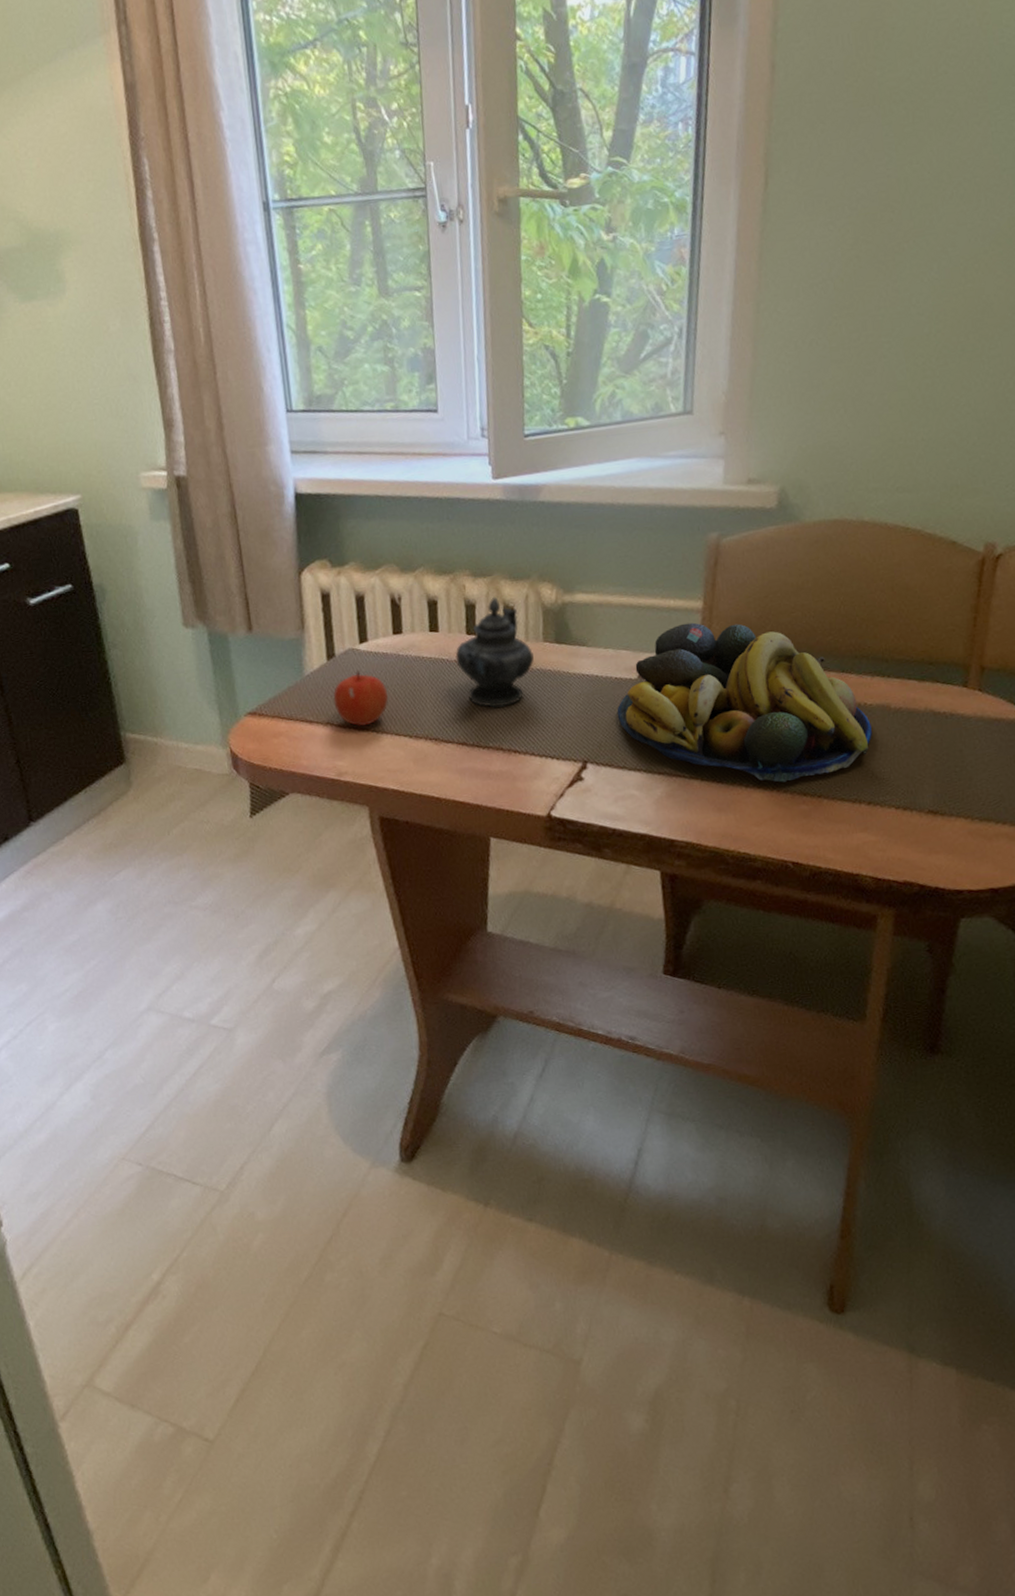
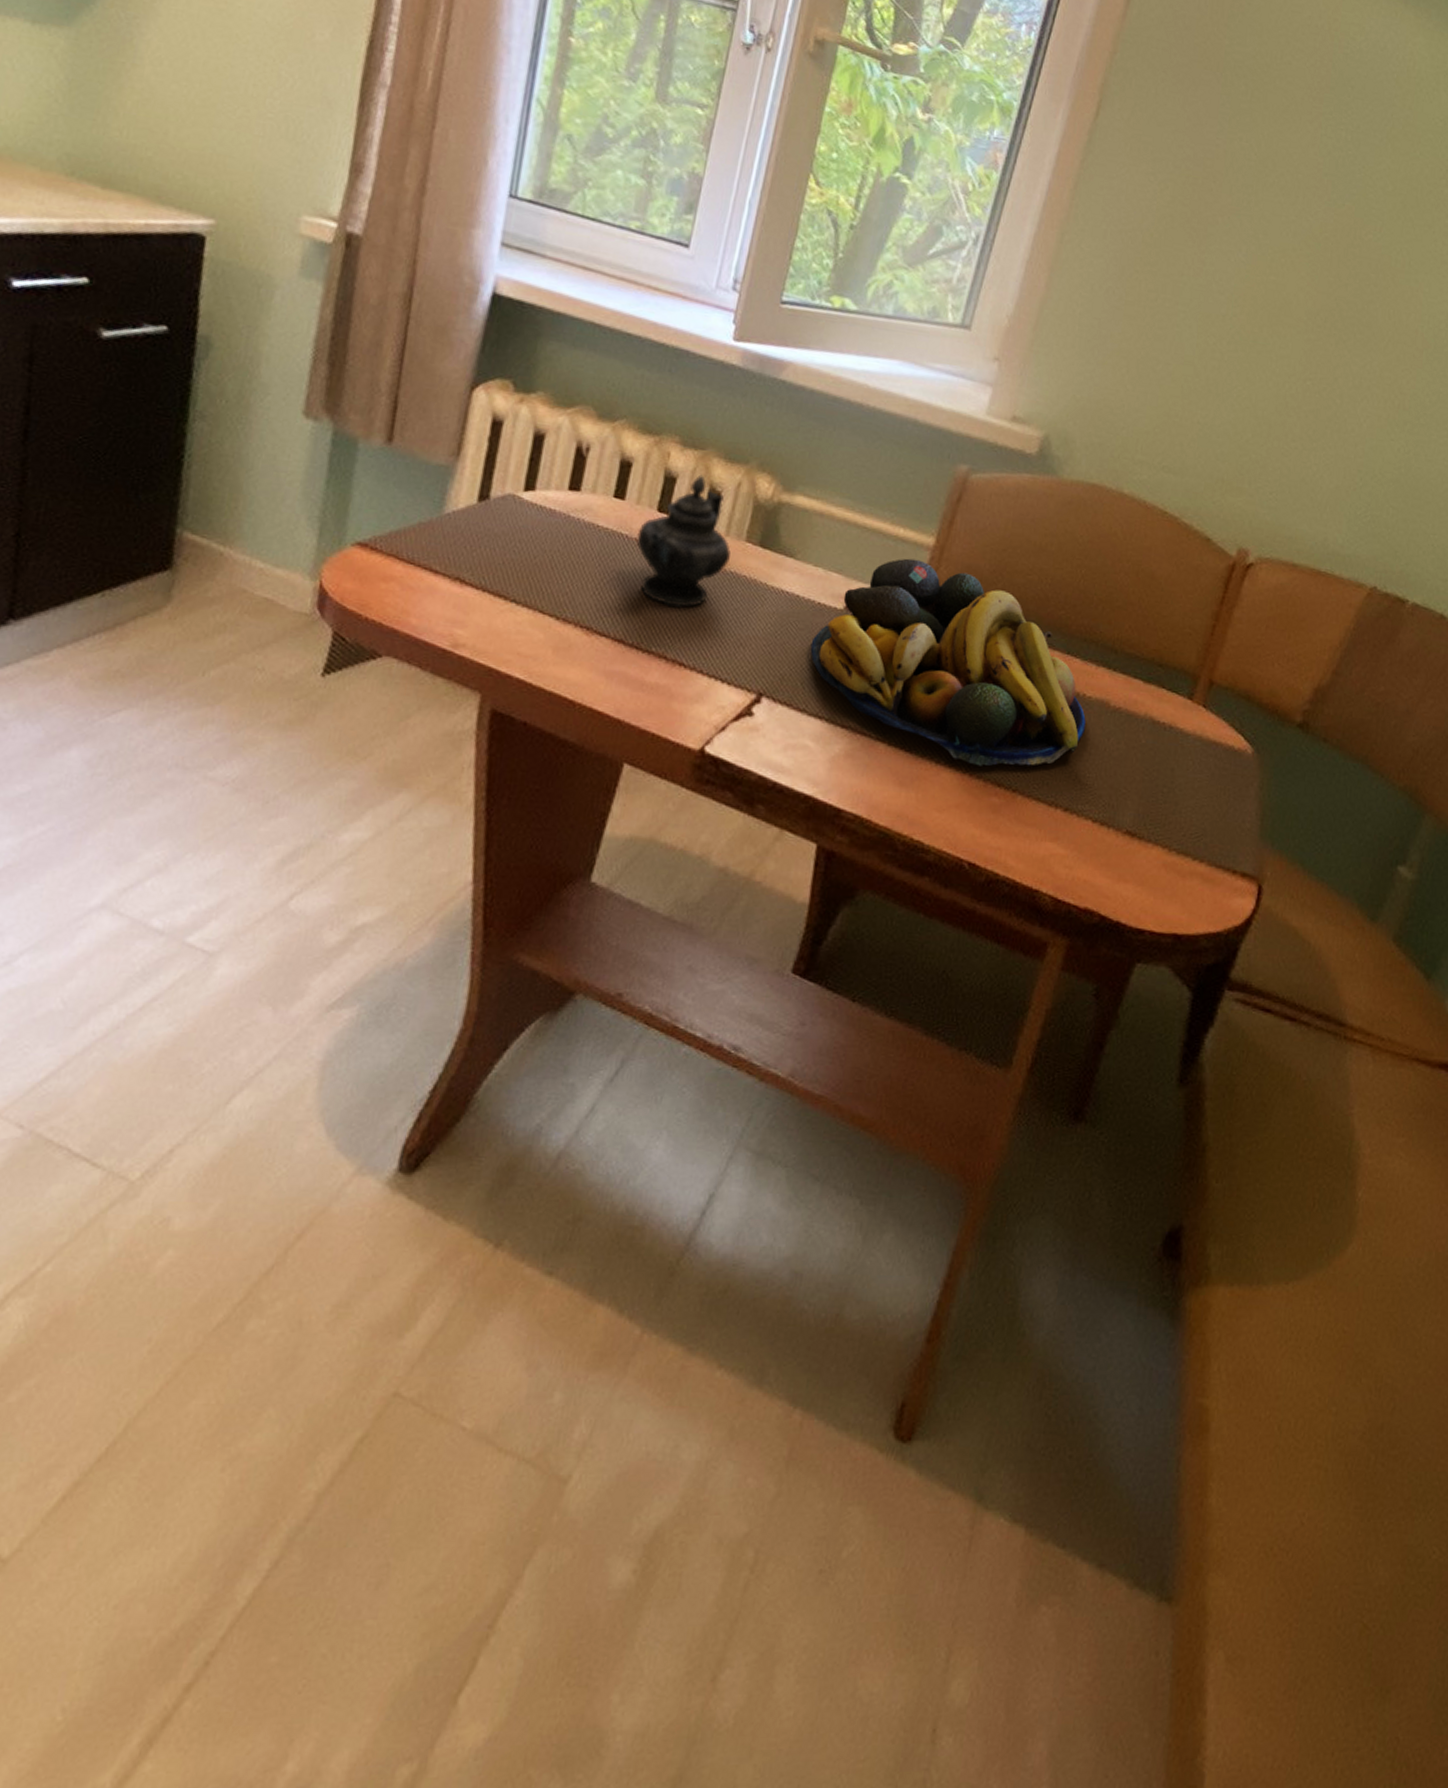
apple: present [333,671,389,727] -> none [471,523,544,593]

